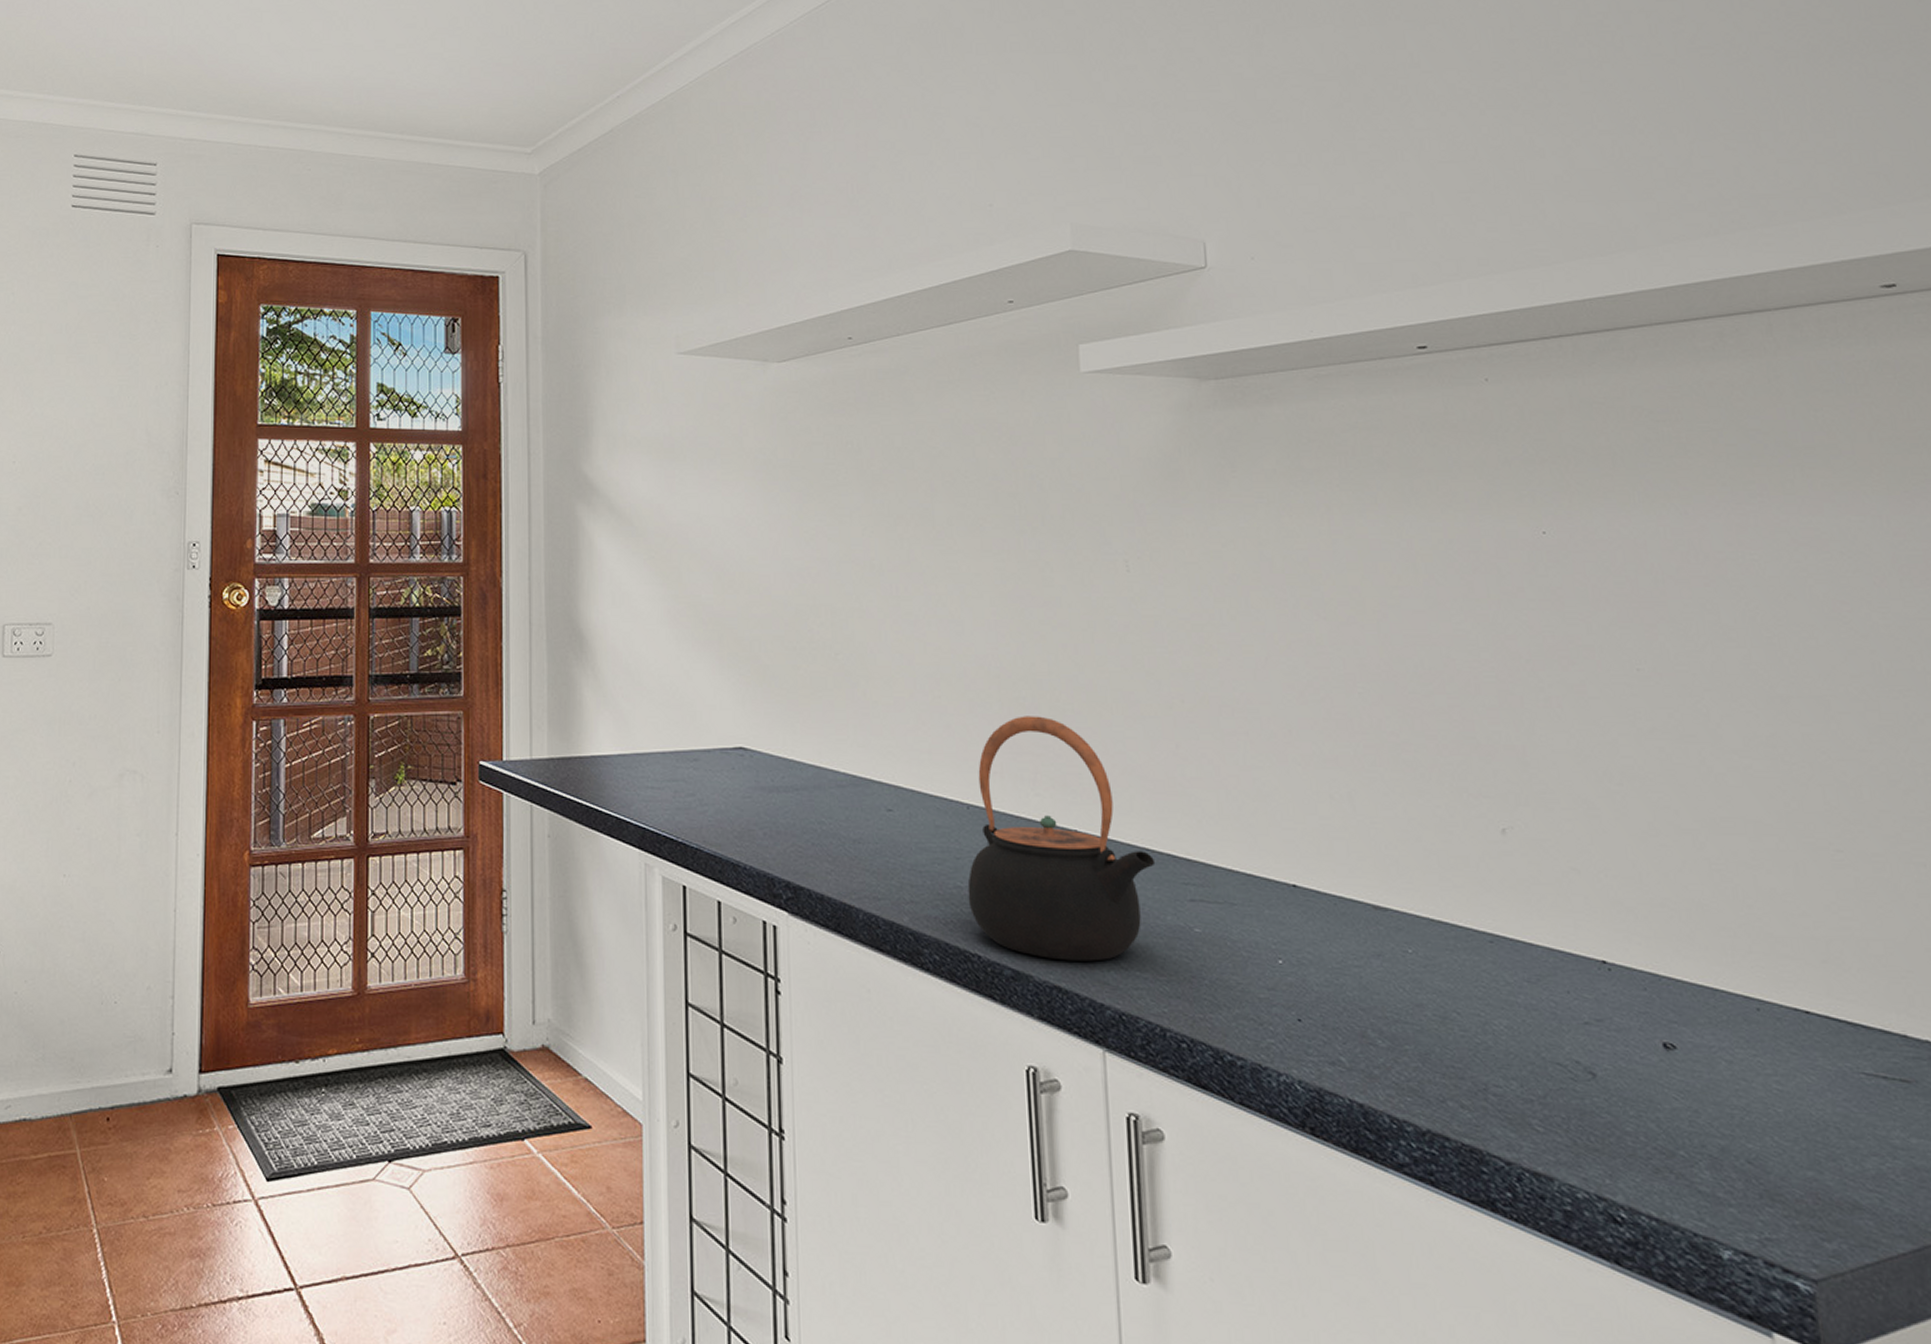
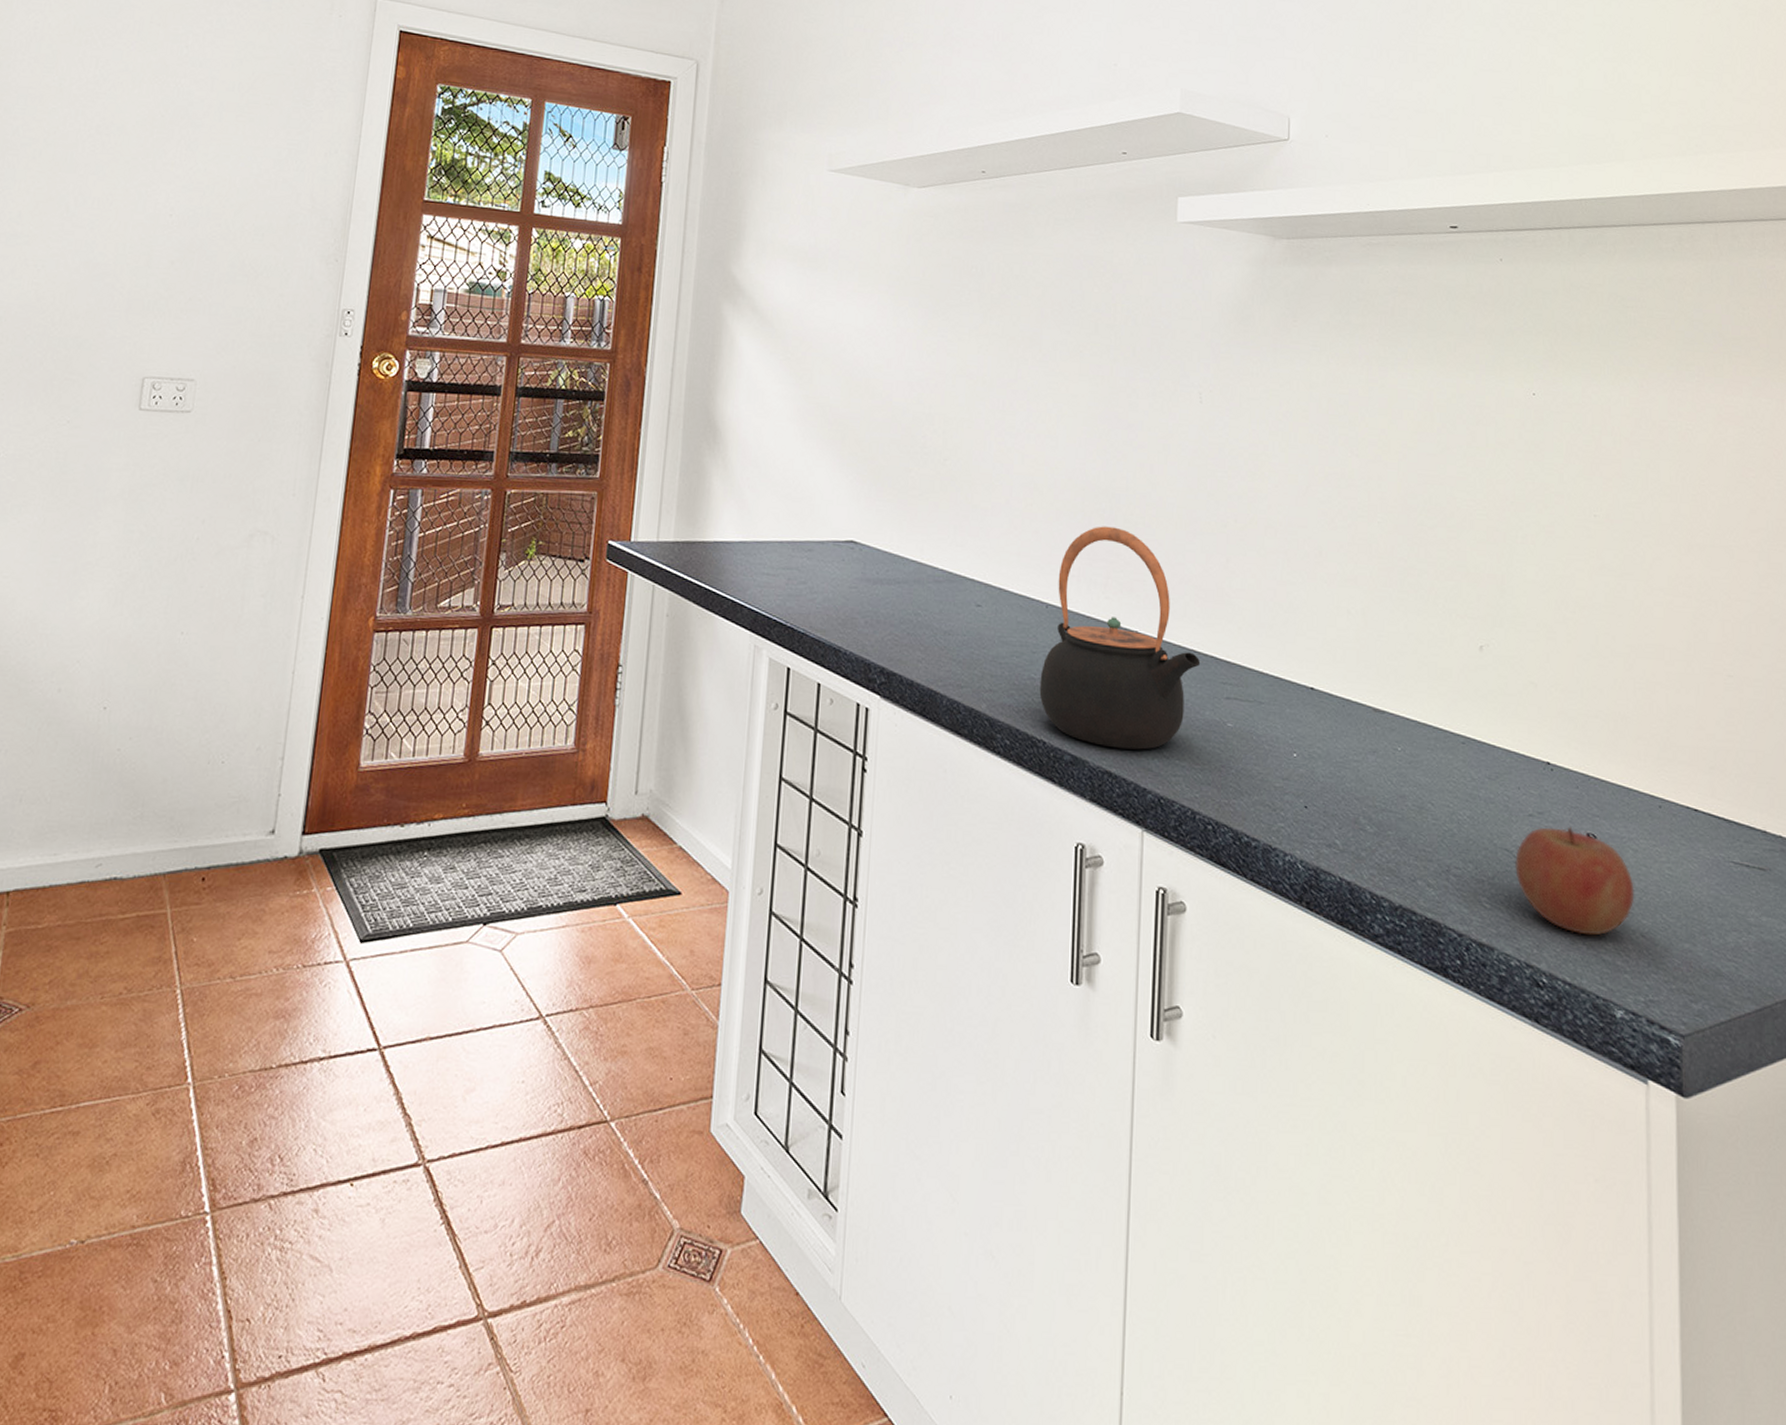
apple: none [1571,1036,1735,1163] -> present [1515,827,1635,936]

